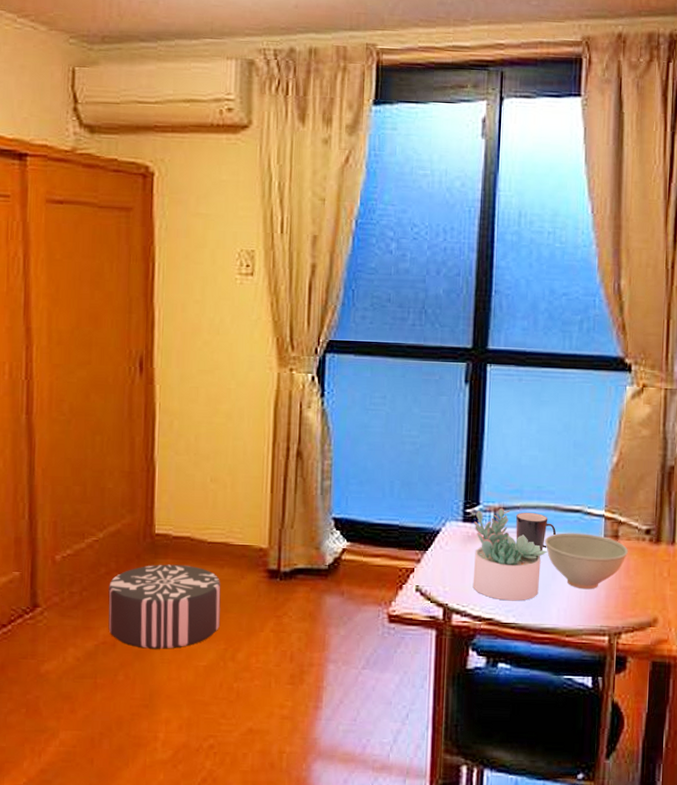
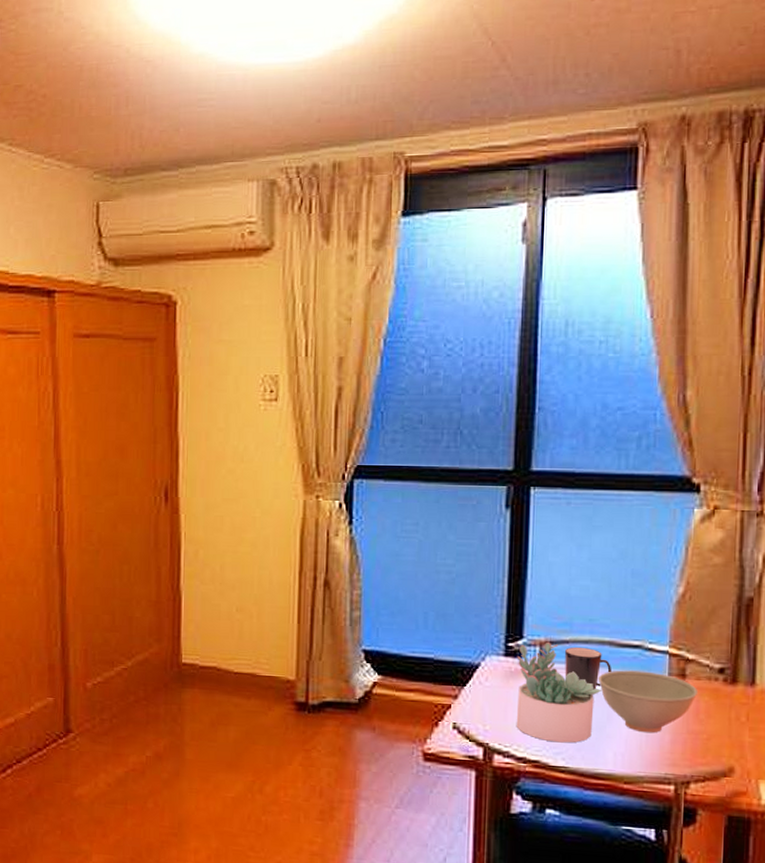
pouf: present [108,564,221,649] -> none [137,694,248,779]

